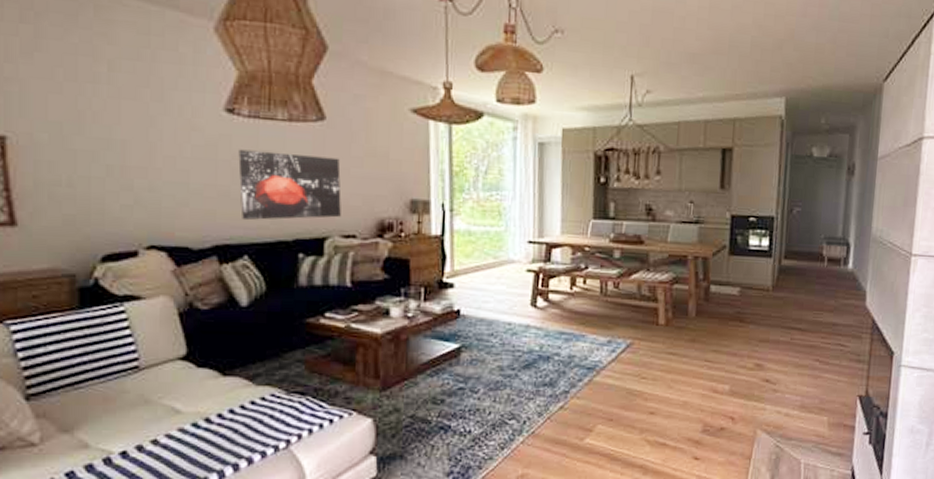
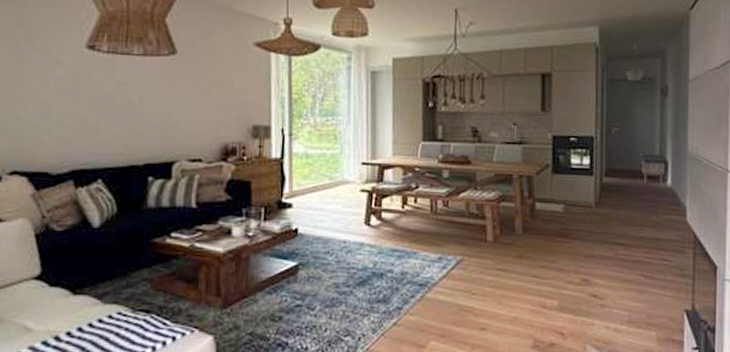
wall art: present [238,149,341,221] -> none [96,82,189,147]

